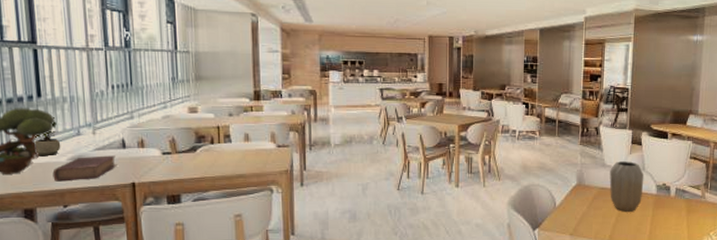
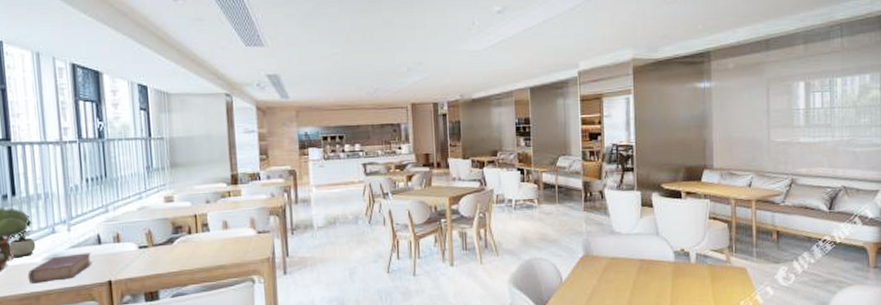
vase: present [609,161,644,212] -> none [619,226,659,283]

